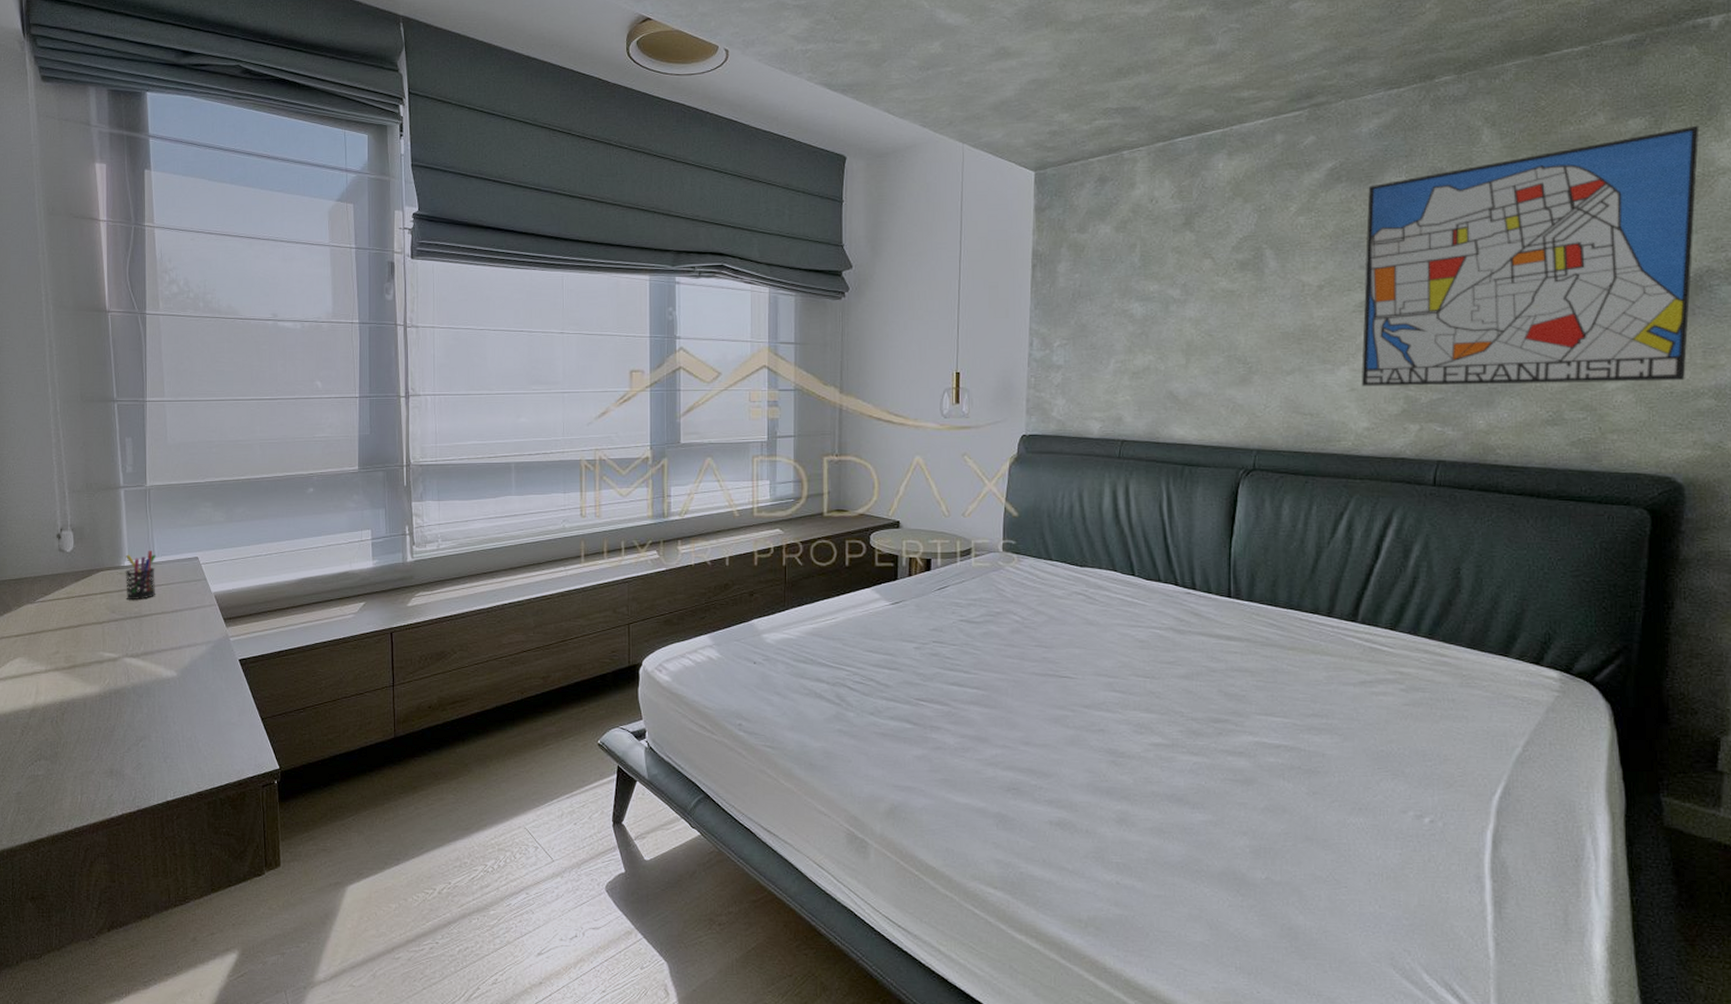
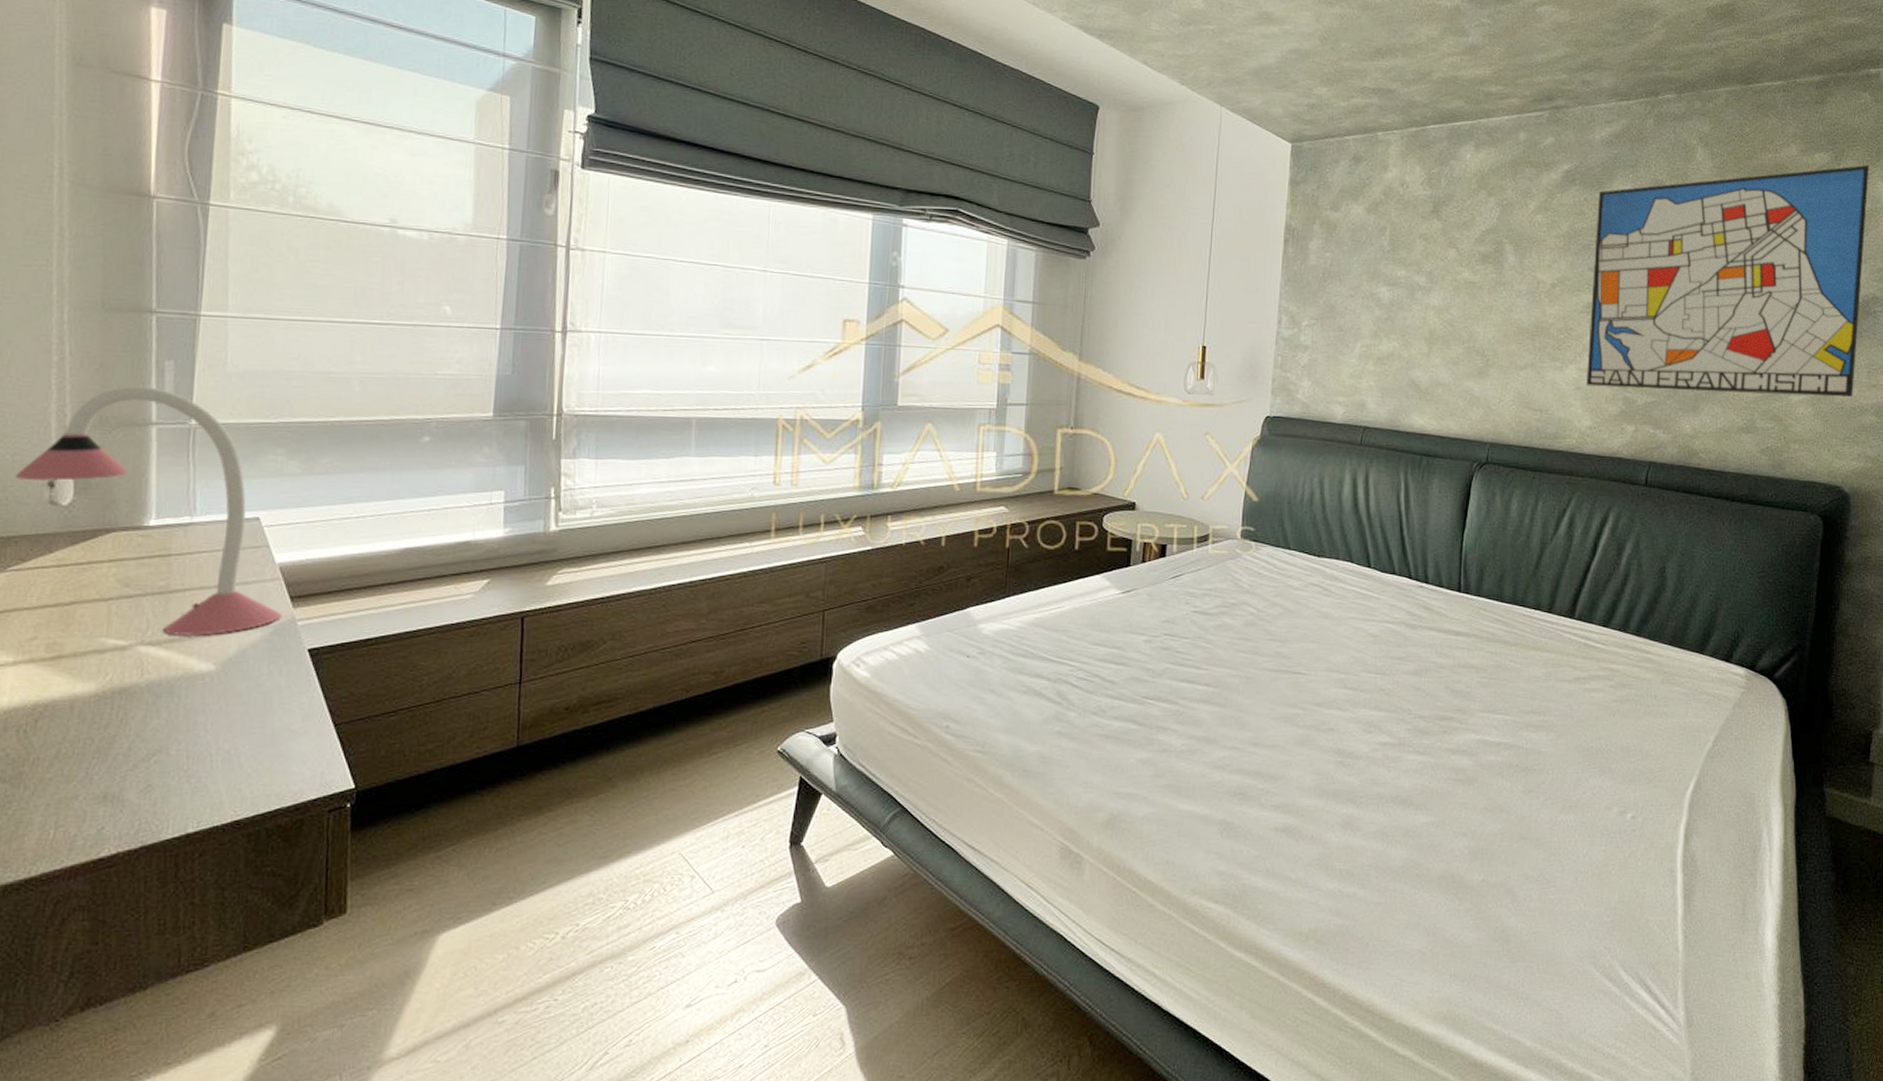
desk lamp: none [36,459,219,651] -> present [16,386,282,637]
pen holder: present [125,551,156,599] -> none [147,507,198,570]

